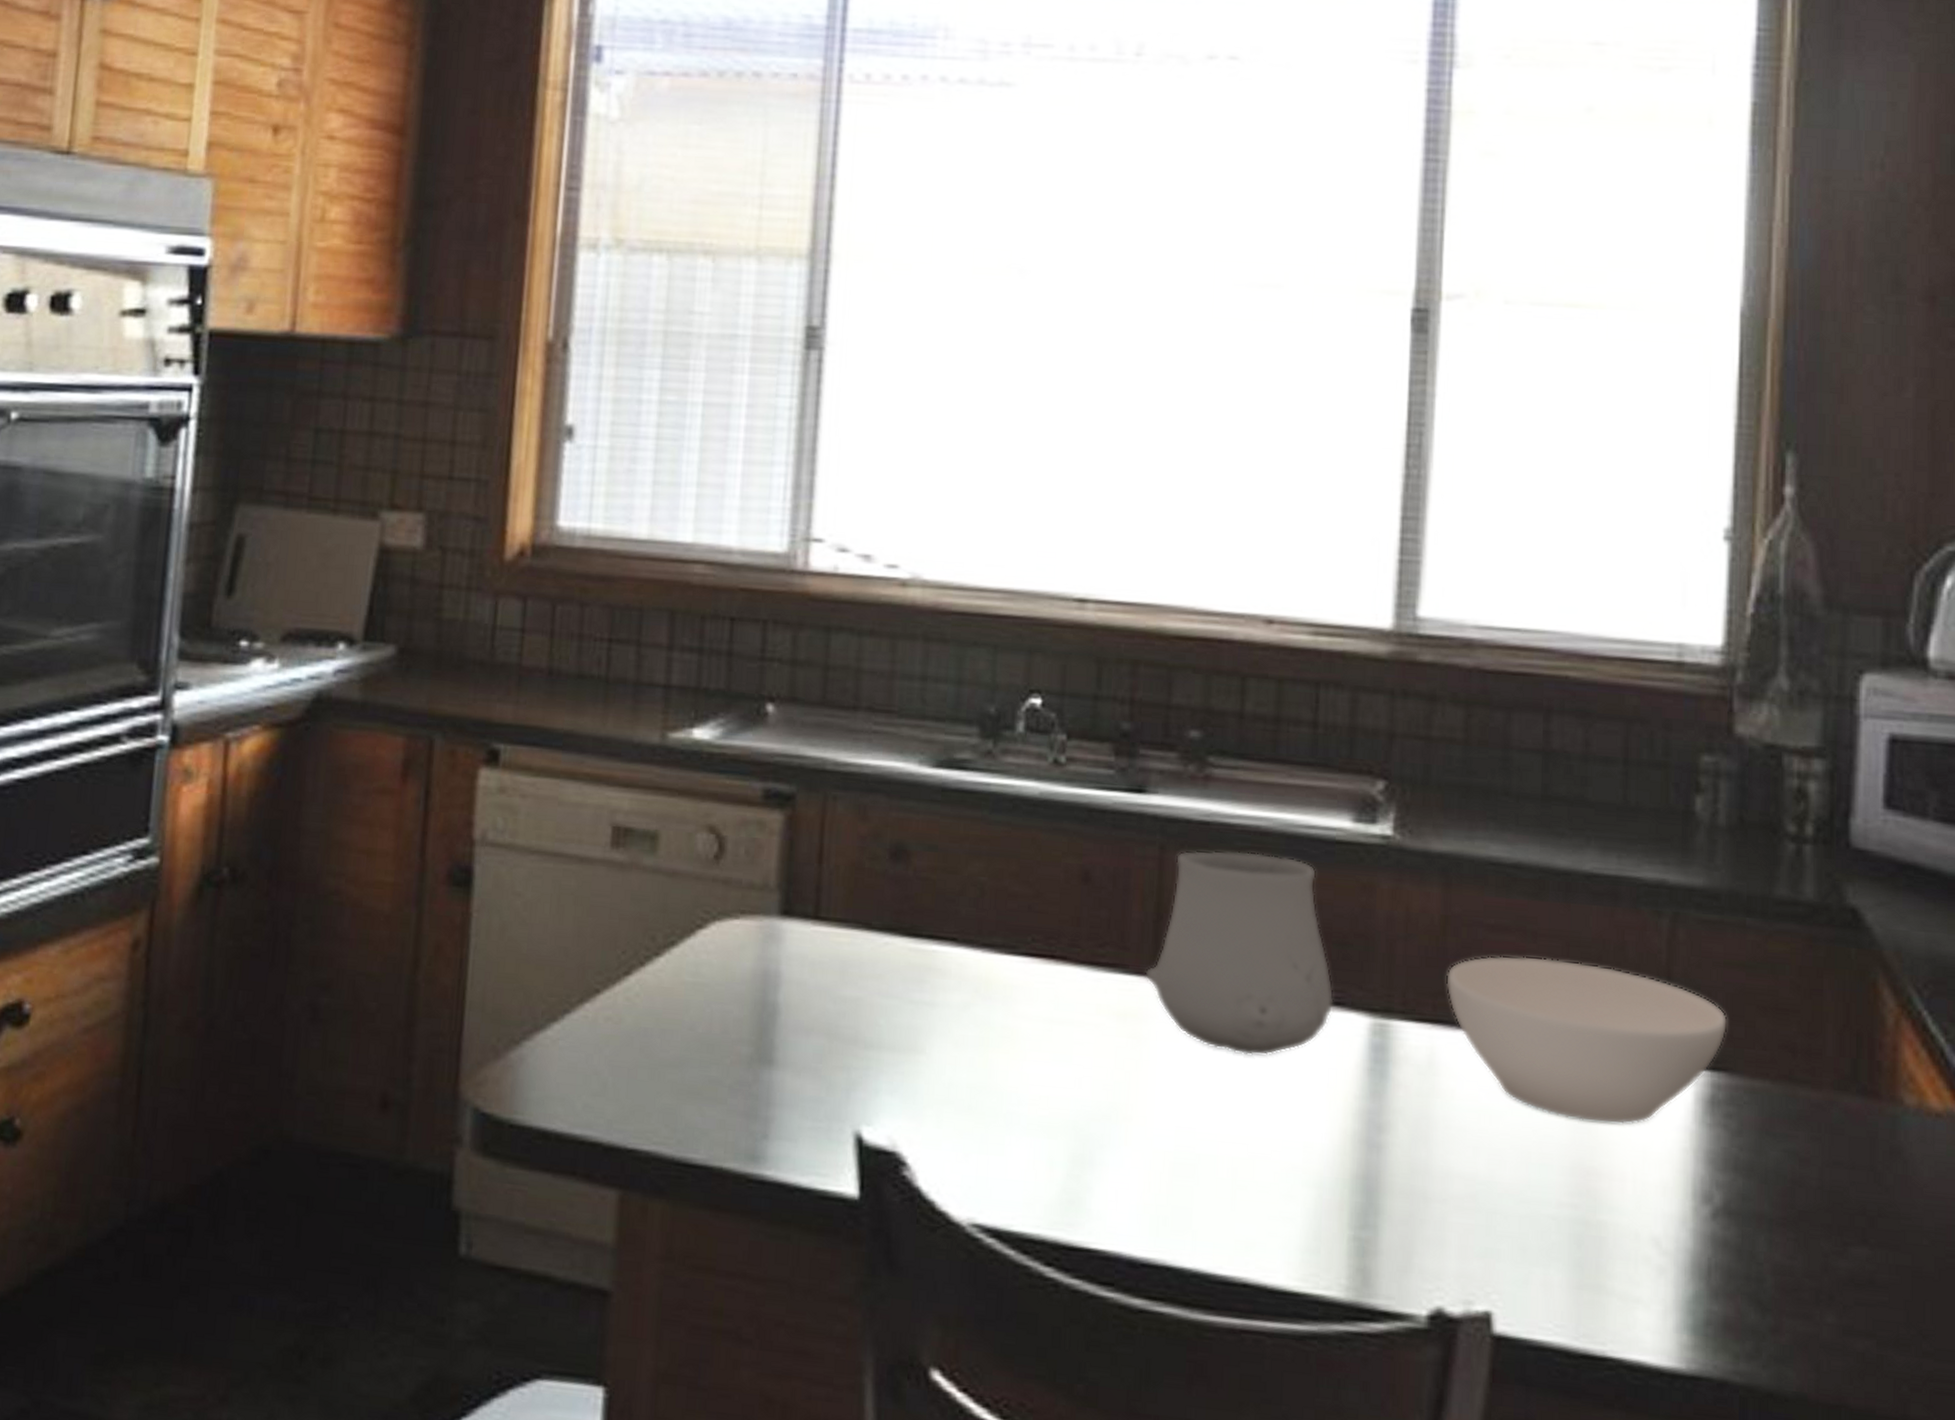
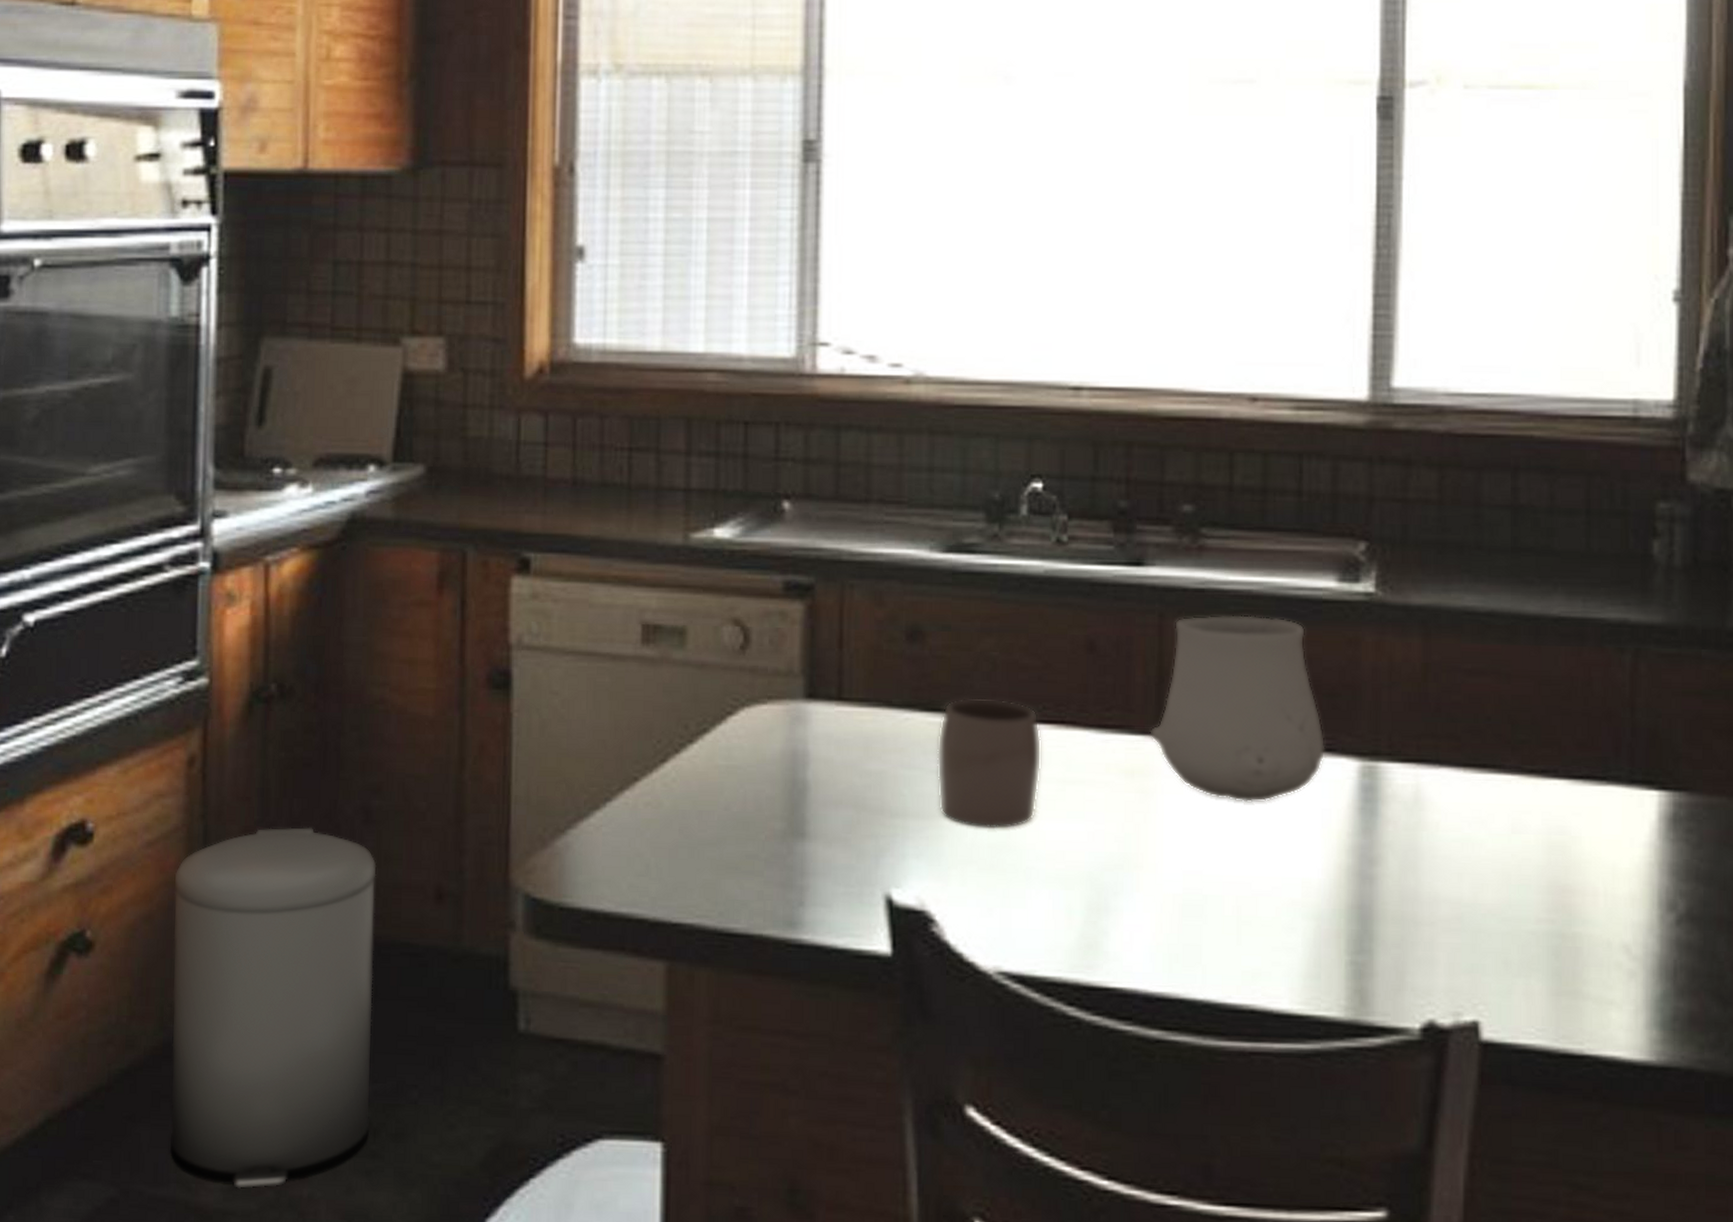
pedal bin: none [85,1020,321,1409] -> present [169,827,377,1190]
mug: none [916,924,1030,1067] -> present [937,698,1042,828]
bowl: present [1445,955,1728,1125] -> none [1427,696,1687,845]

